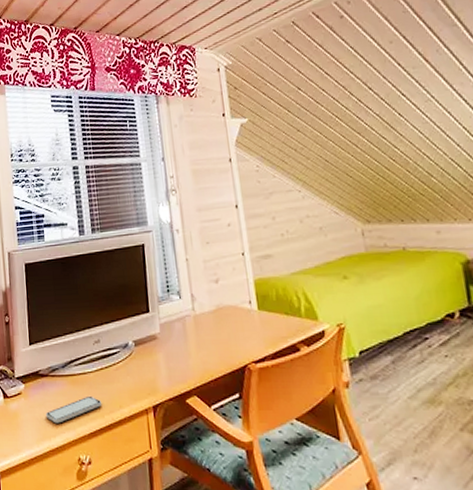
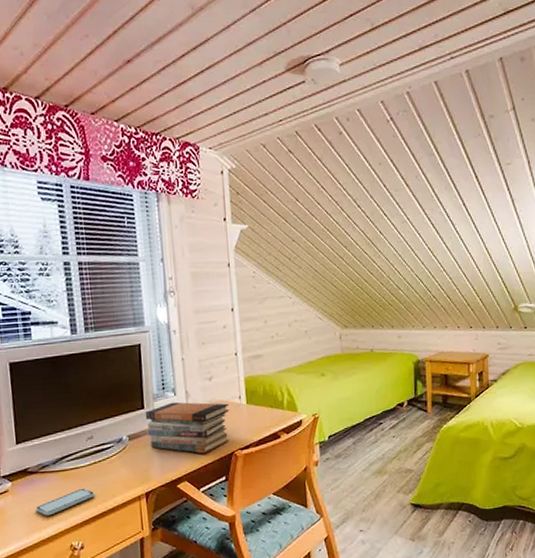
book stack: none [150,305,240,366] -> present [145,402,230,454]

